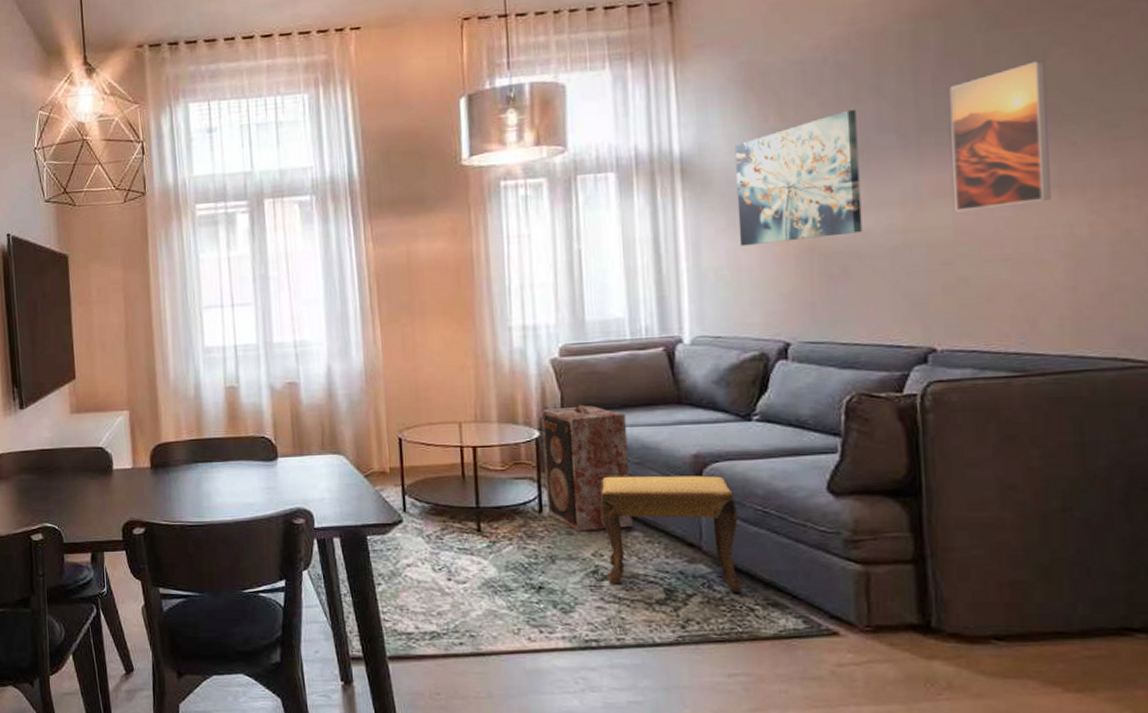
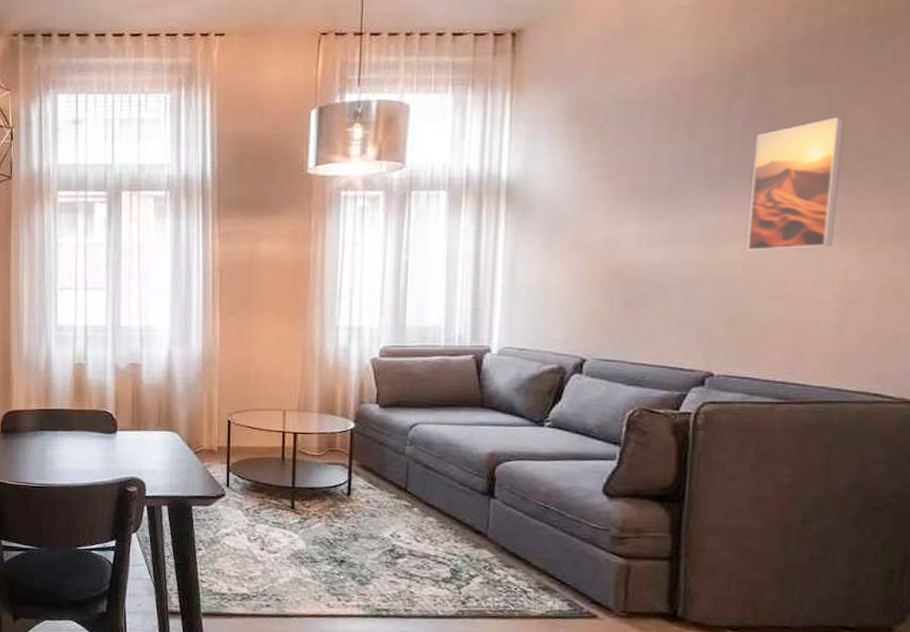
speaker: present [541,404,633,531] -> none [354,401,433,515]
footstool: present [599,475,742,593] -> none [402,467,522,576]
wall art: present [734,109,863,246] -> none [551,149,671,268]

